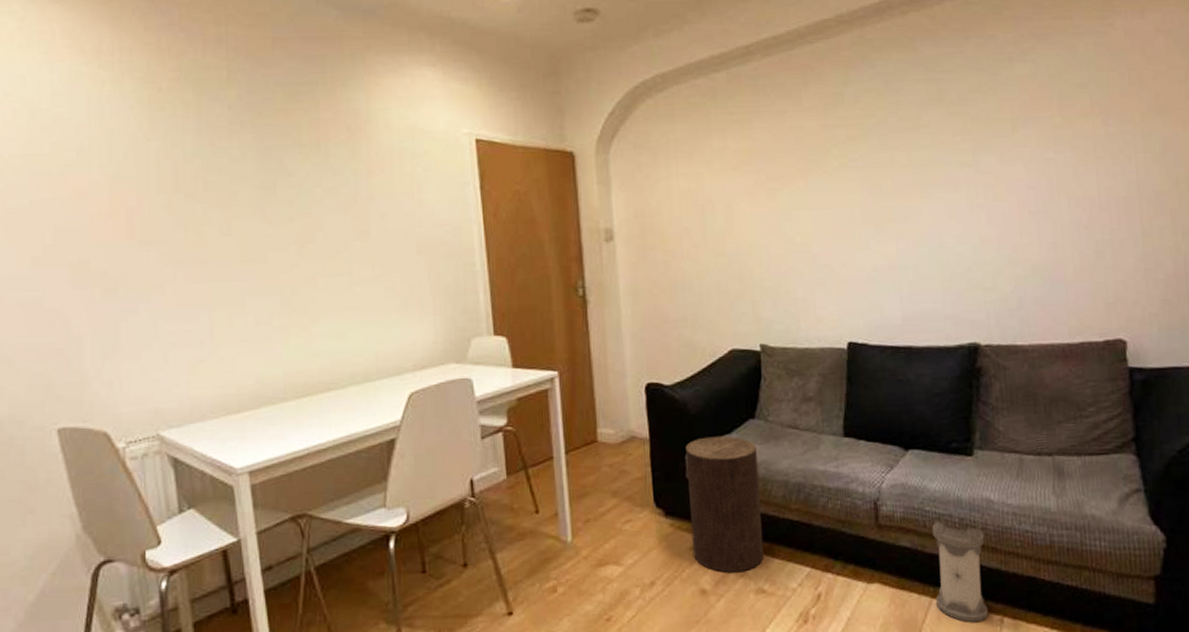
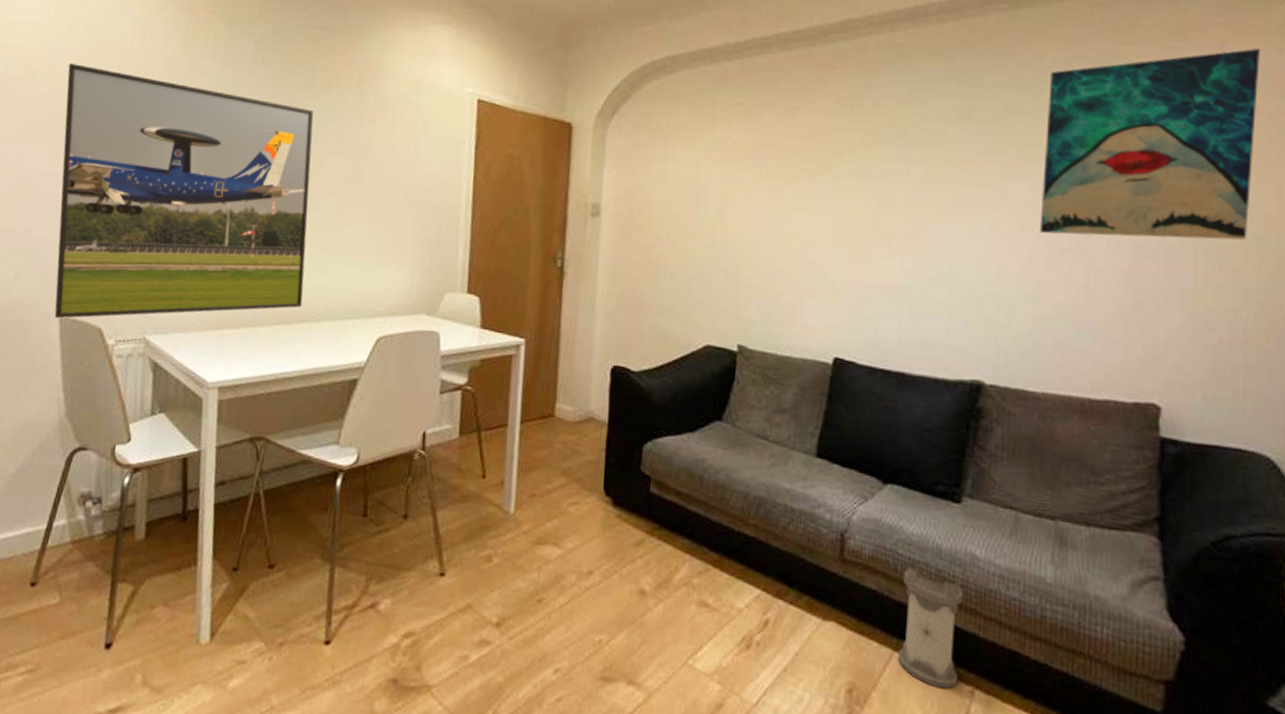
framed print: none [19,152,325,430] -> present [54,63,314,319]
stool: present [685,436,765,573] -> none [636,431,719,580]
wall art: none [1004,10,1179,201] -> present [1039,48,1260,240]

